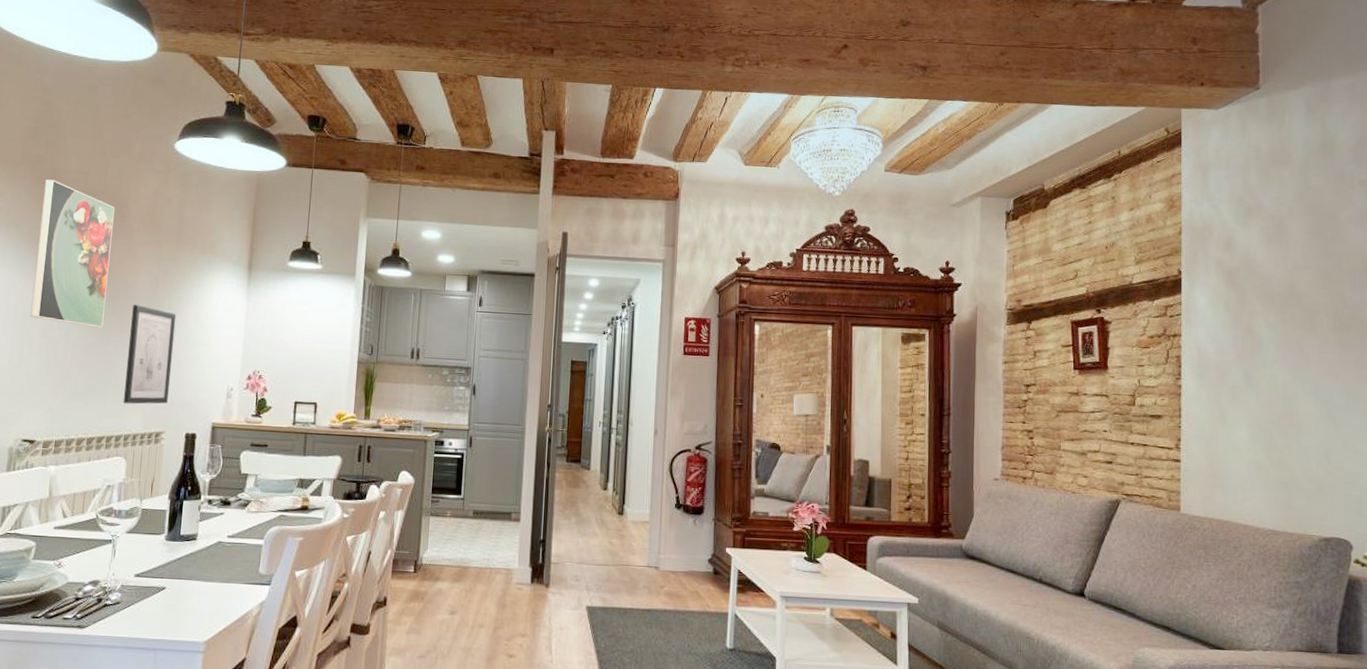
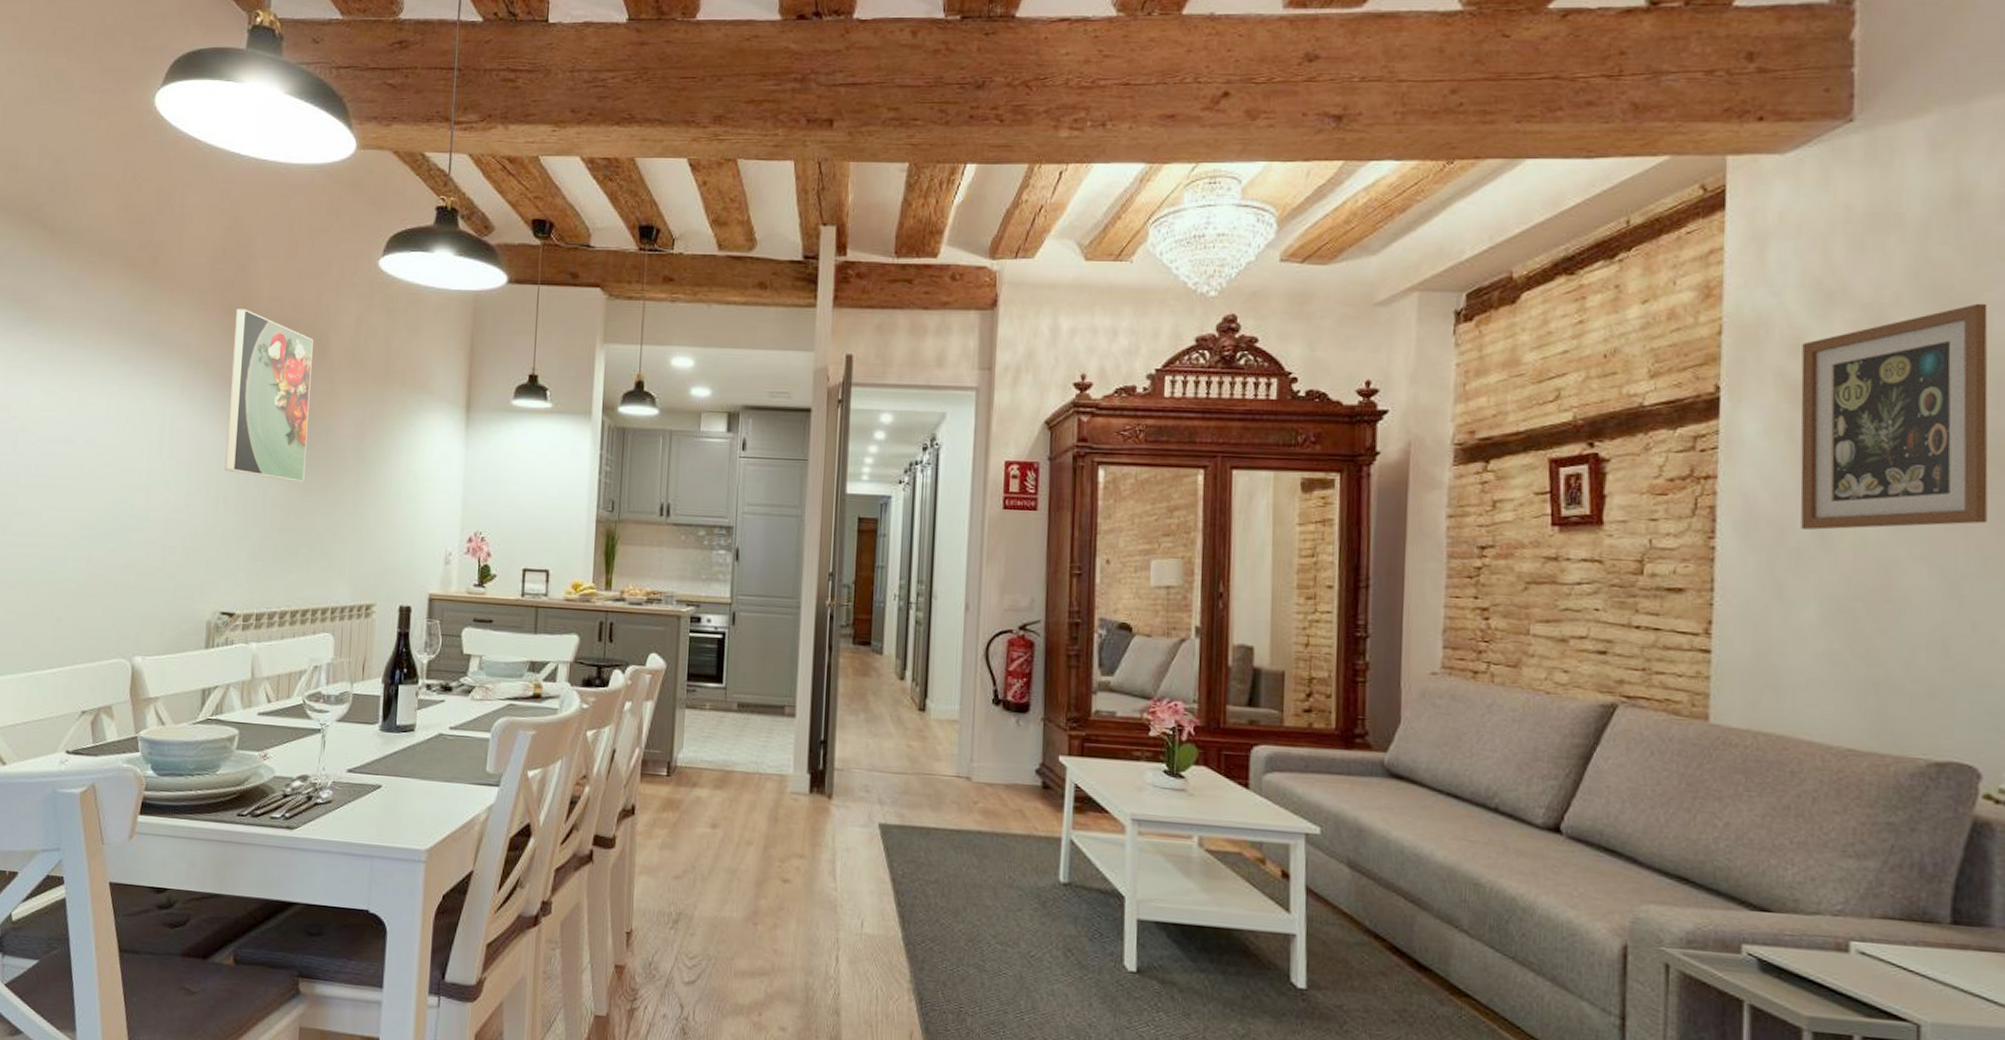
wall art: present [123,305,177,404] -> none [328,455,386,572]
wall art: none [1232,217,1350,374] -> present [1800,303,1988,530]

